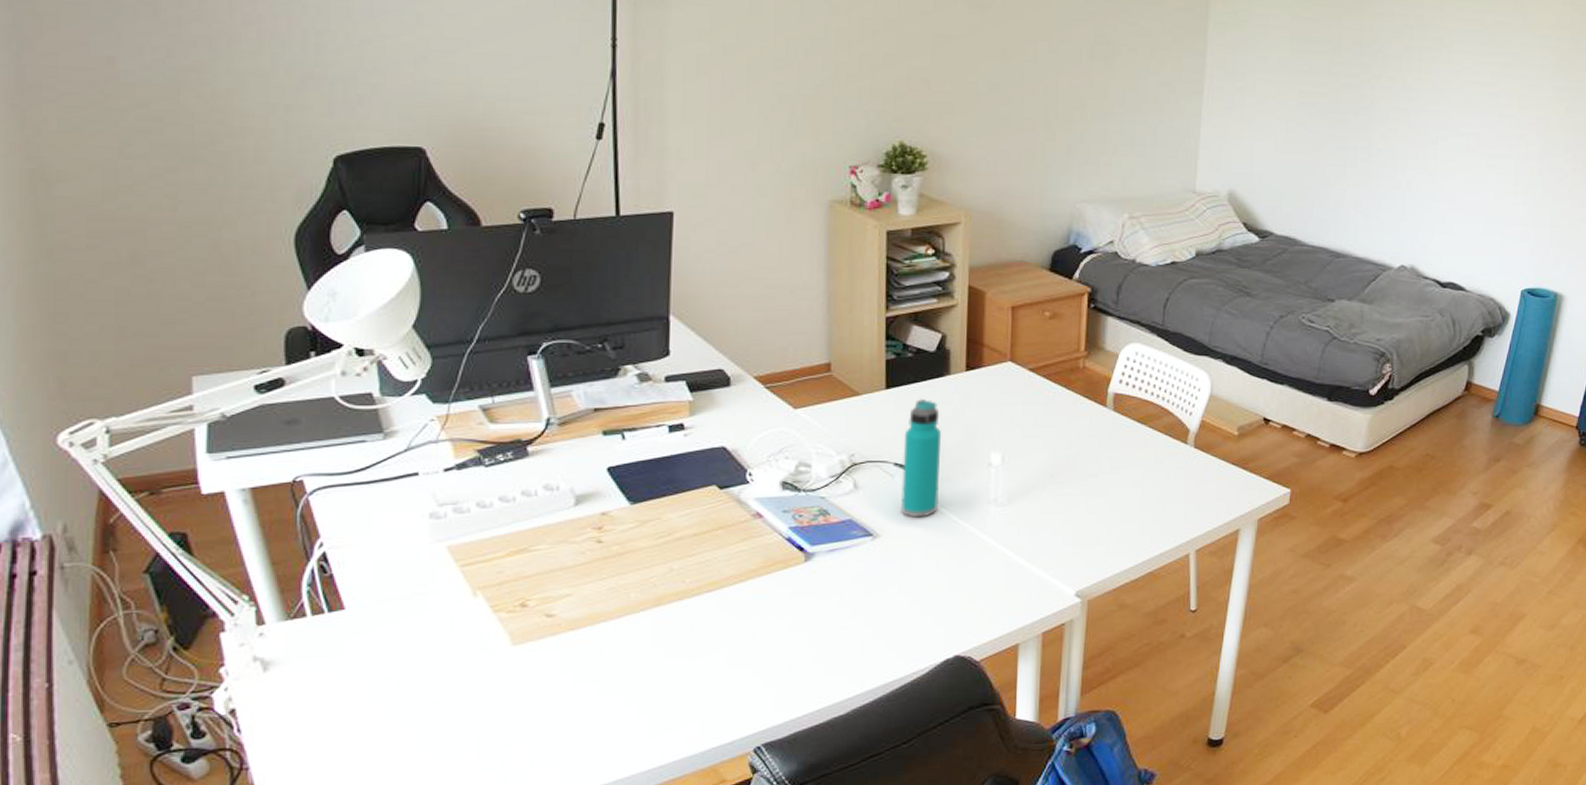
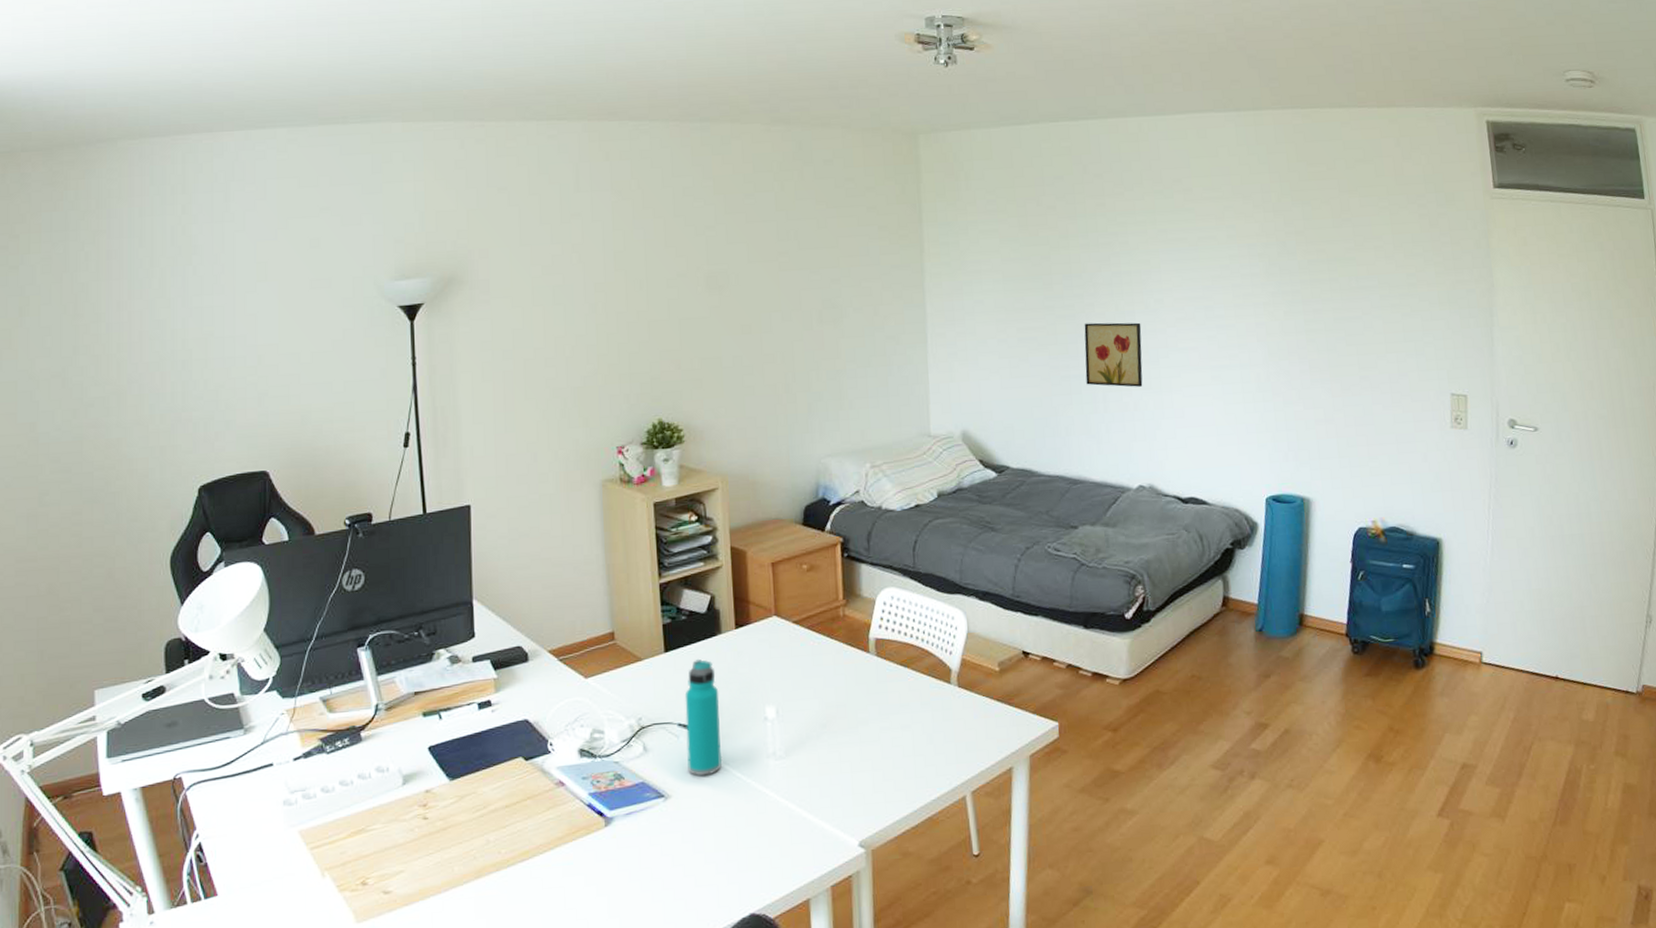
wall art: none [1362,95,1425,167] -> present [1084,322,1143,387]

